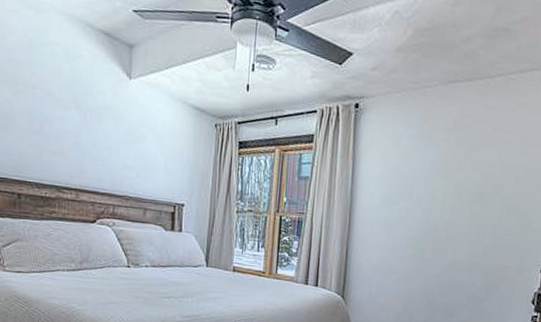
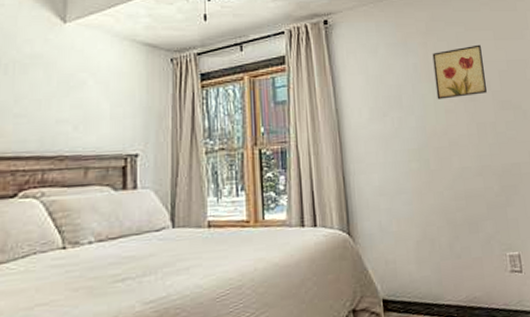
wall art: none [446,147,505,198] -> present [432,44,488,100]

